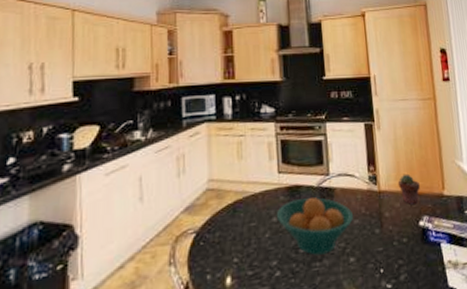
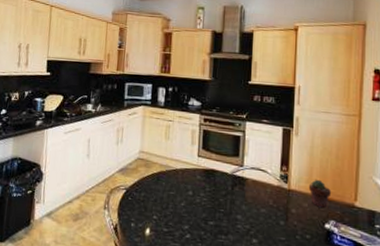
fruit bowl: present [276,197,354,255] -> none [192,181,262,231]

